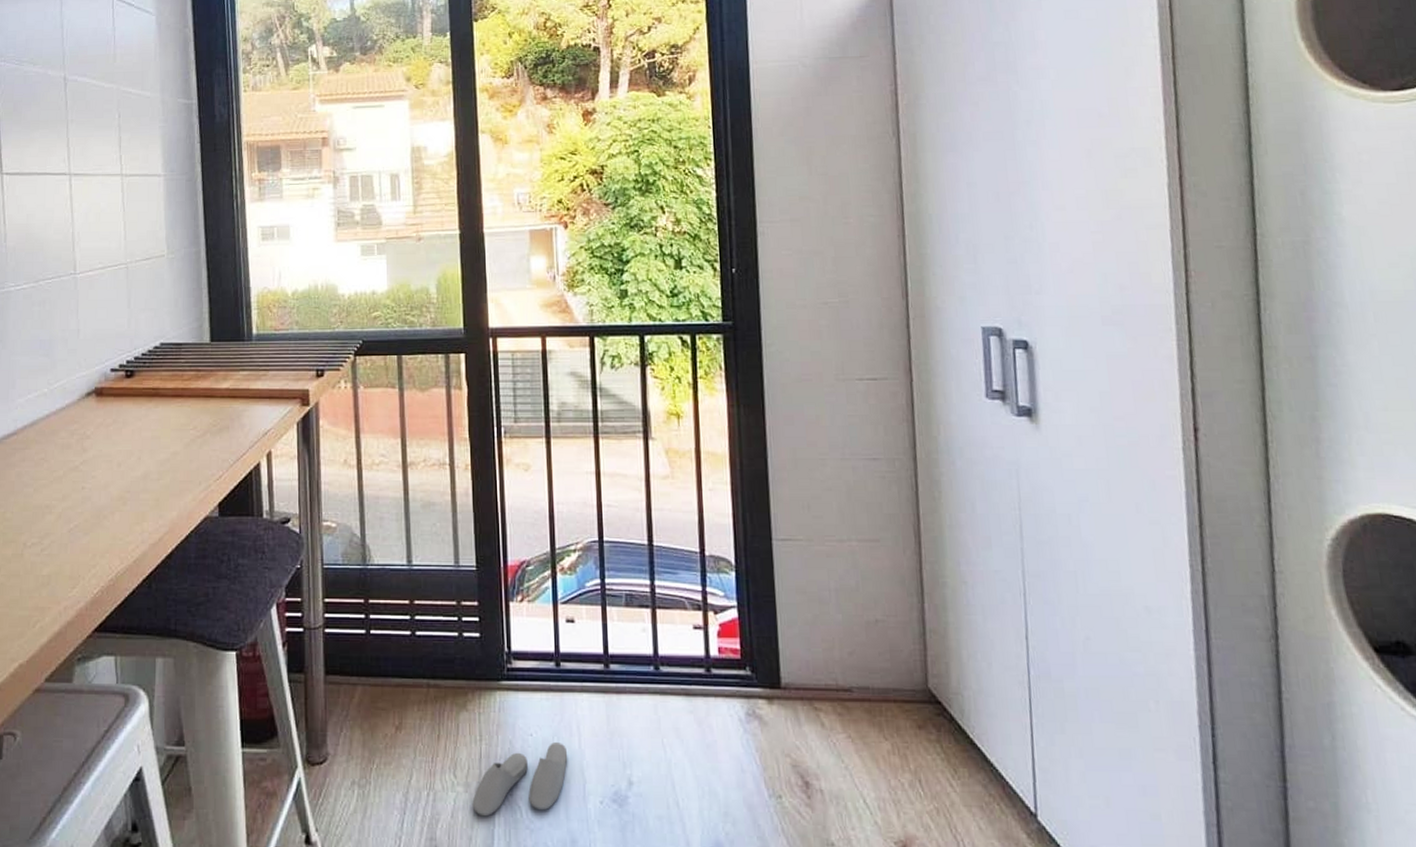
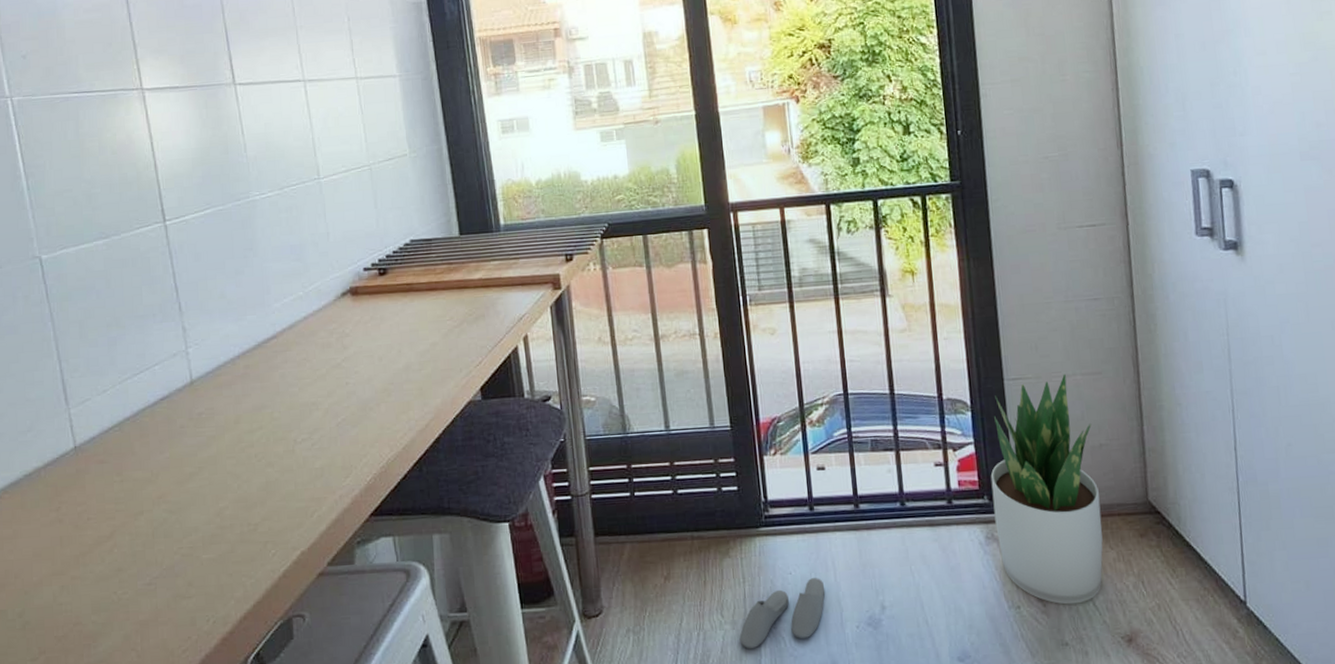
planter: none [754,538,877,799] -> present [990,374,1103,605]

